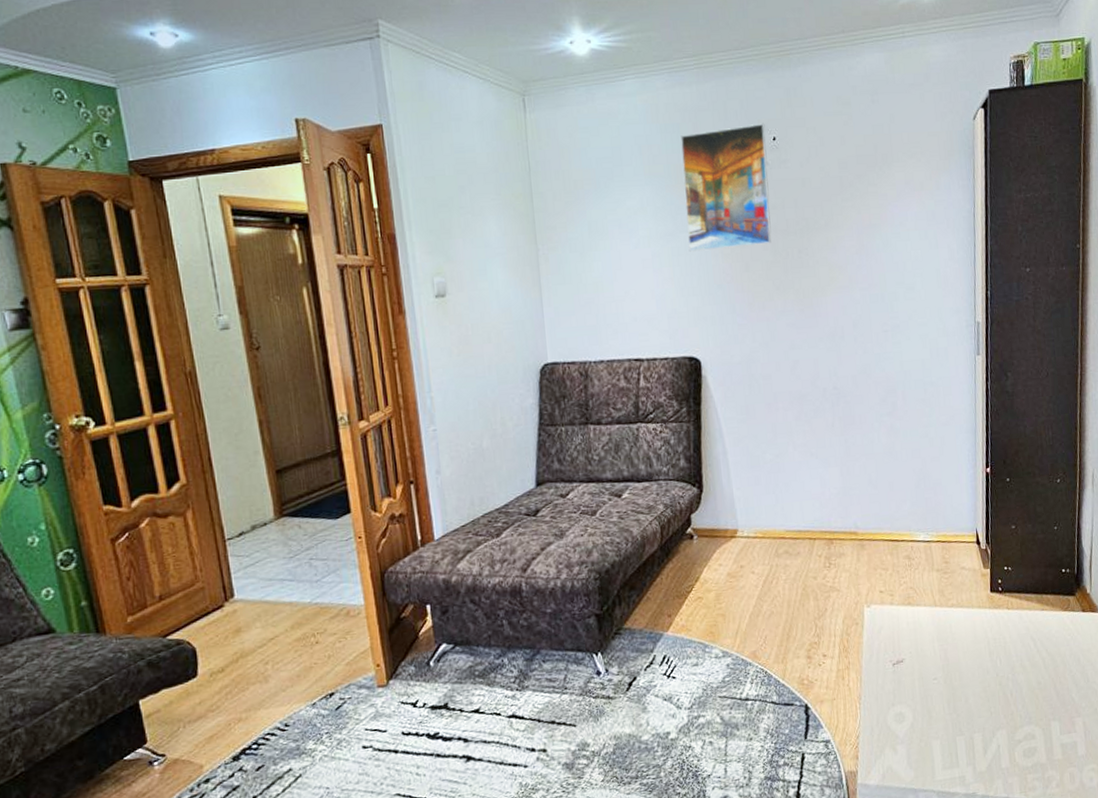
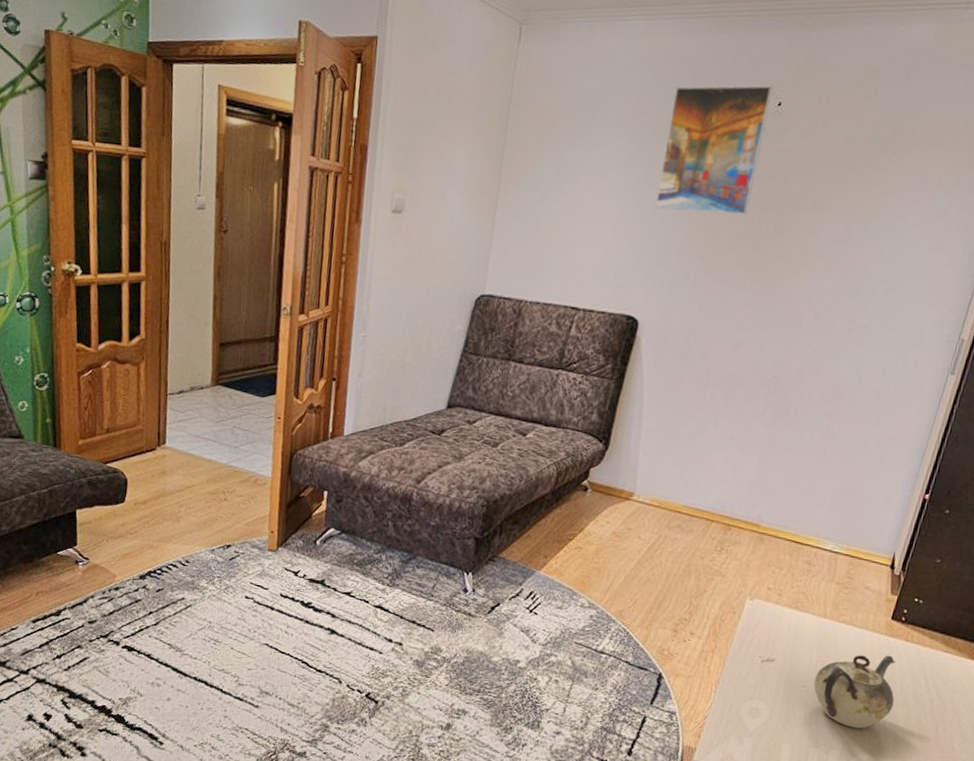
teapot: none [942,627,1014,707] -> present [813,655,896,729]

